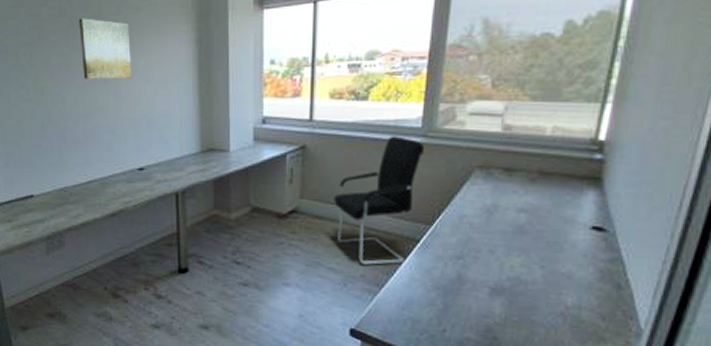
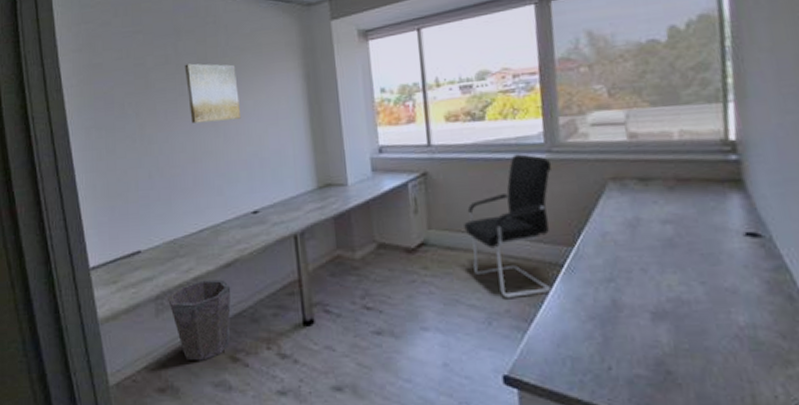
waste bin: none [58,226,115,295] -> present [168,279,231,361]

